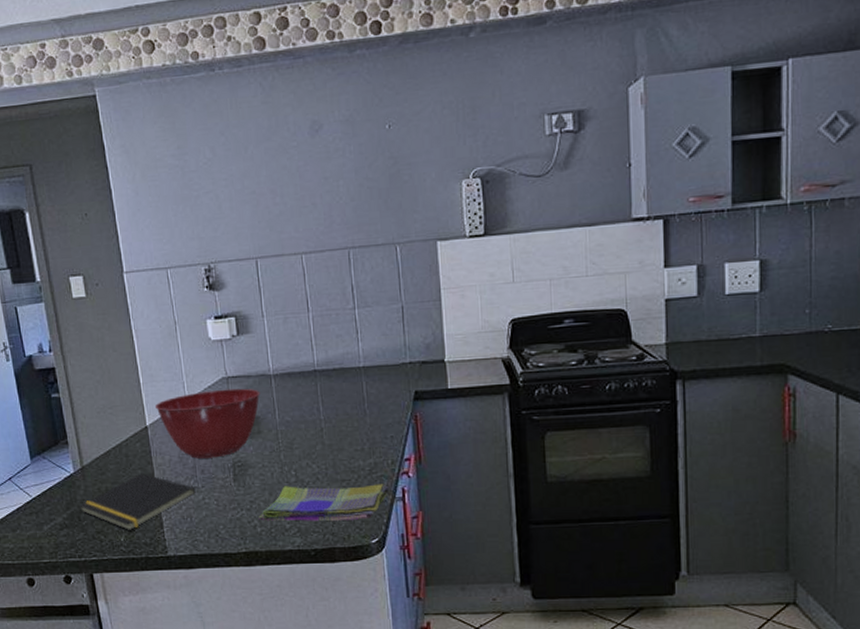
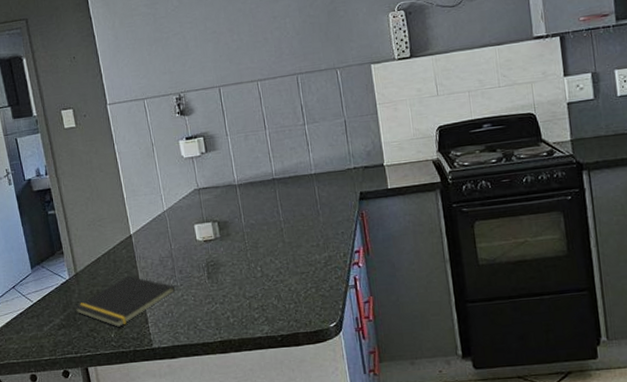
mixing bowl: present [155,388,261,459] -> none [138,197,228,261]
dish towel: present [258,484,390,521] -> none [231,274,344,313]

